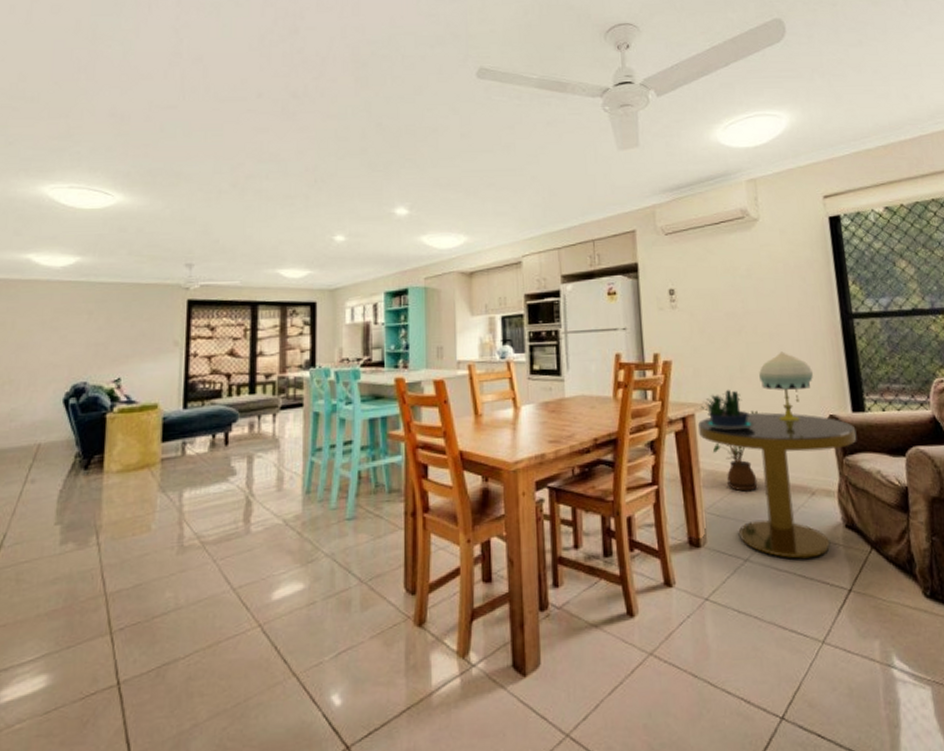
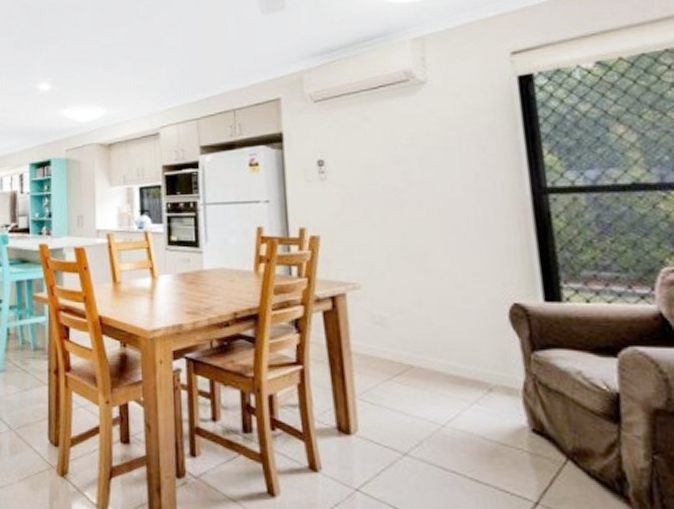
potted plant: present [697,389,755,431] -> none [349,268,418,314]
side table: present [697,412,857,559] -> none [348,296,550,461]
house plant: present [712,410,758,492] -> none [366,293,422,381]
table lamp: present [759,351,814,422] -> none [424,230,494,308]

